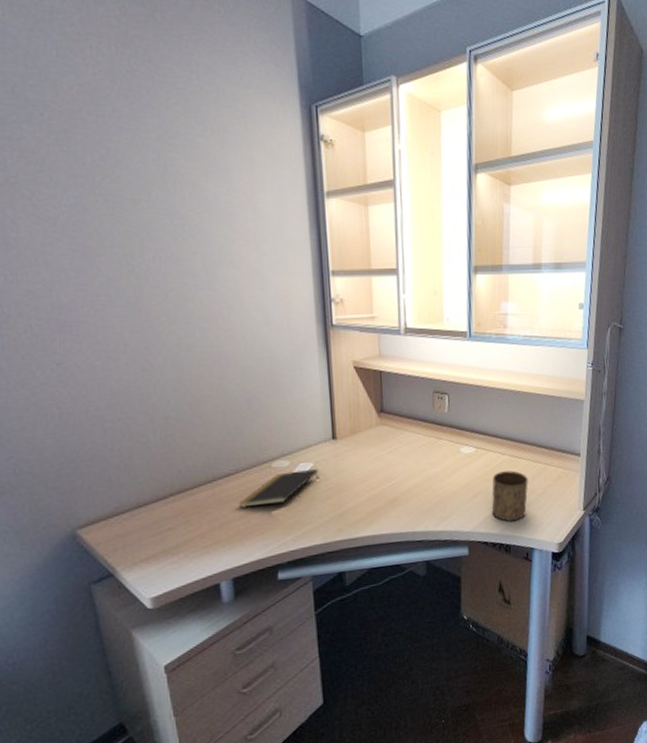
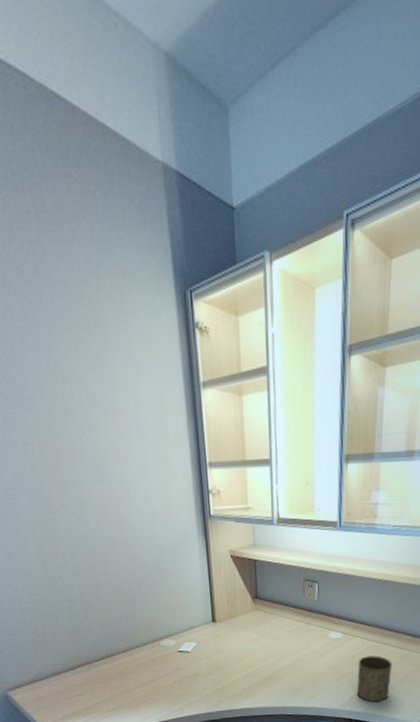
notepad: present [239,468,319,508] -> none [134,647,202,680]

